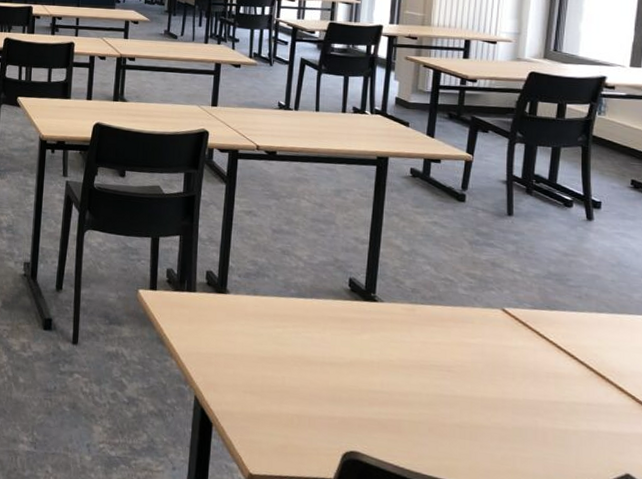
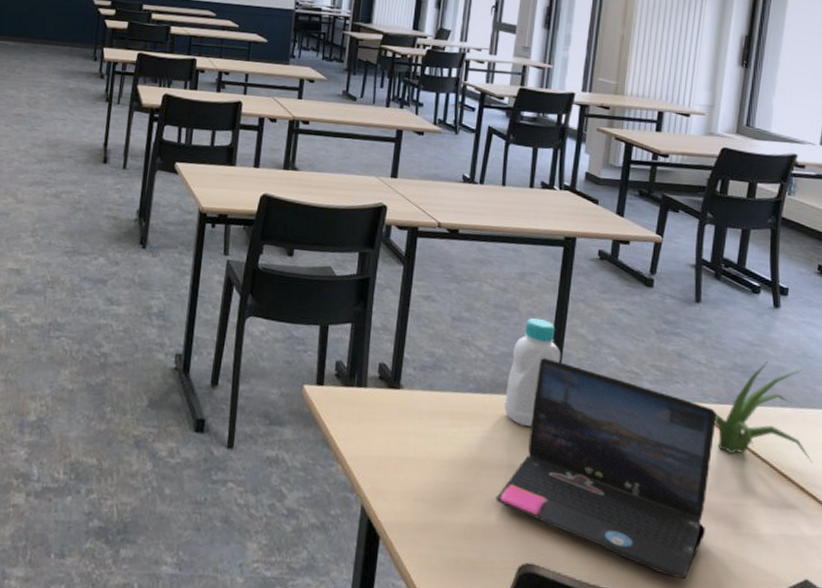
laptop: none [319,266,532,470] -> present [495,357,716,580]
bottle: none [324,230,377,329] -> present [504,317,561,428]
plant: none [530,270,630,365] -> present [714,361,812,463]

